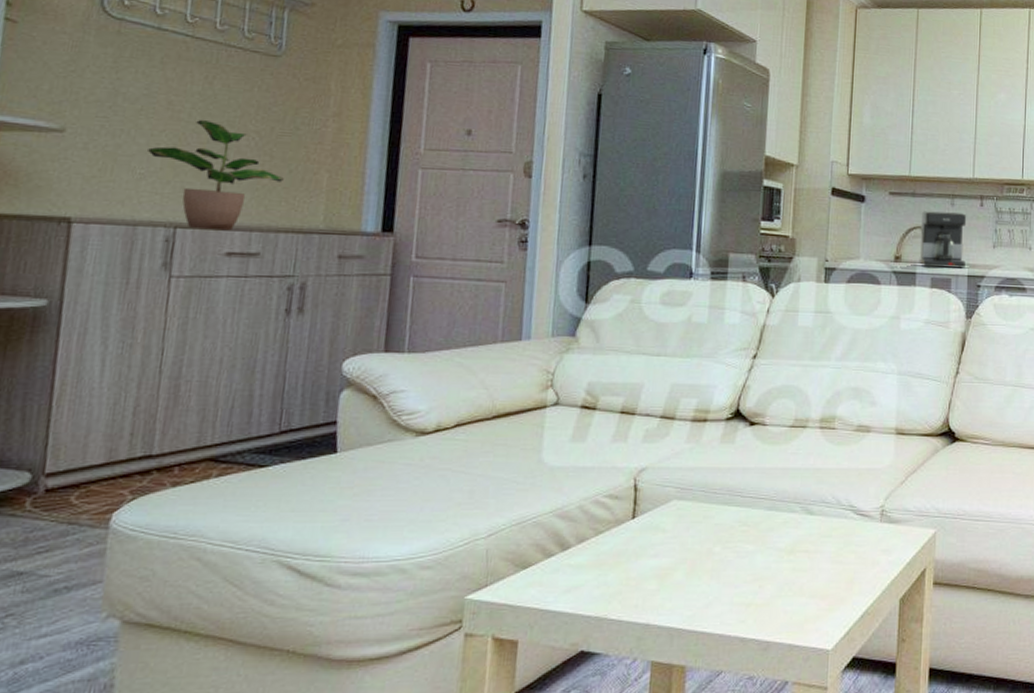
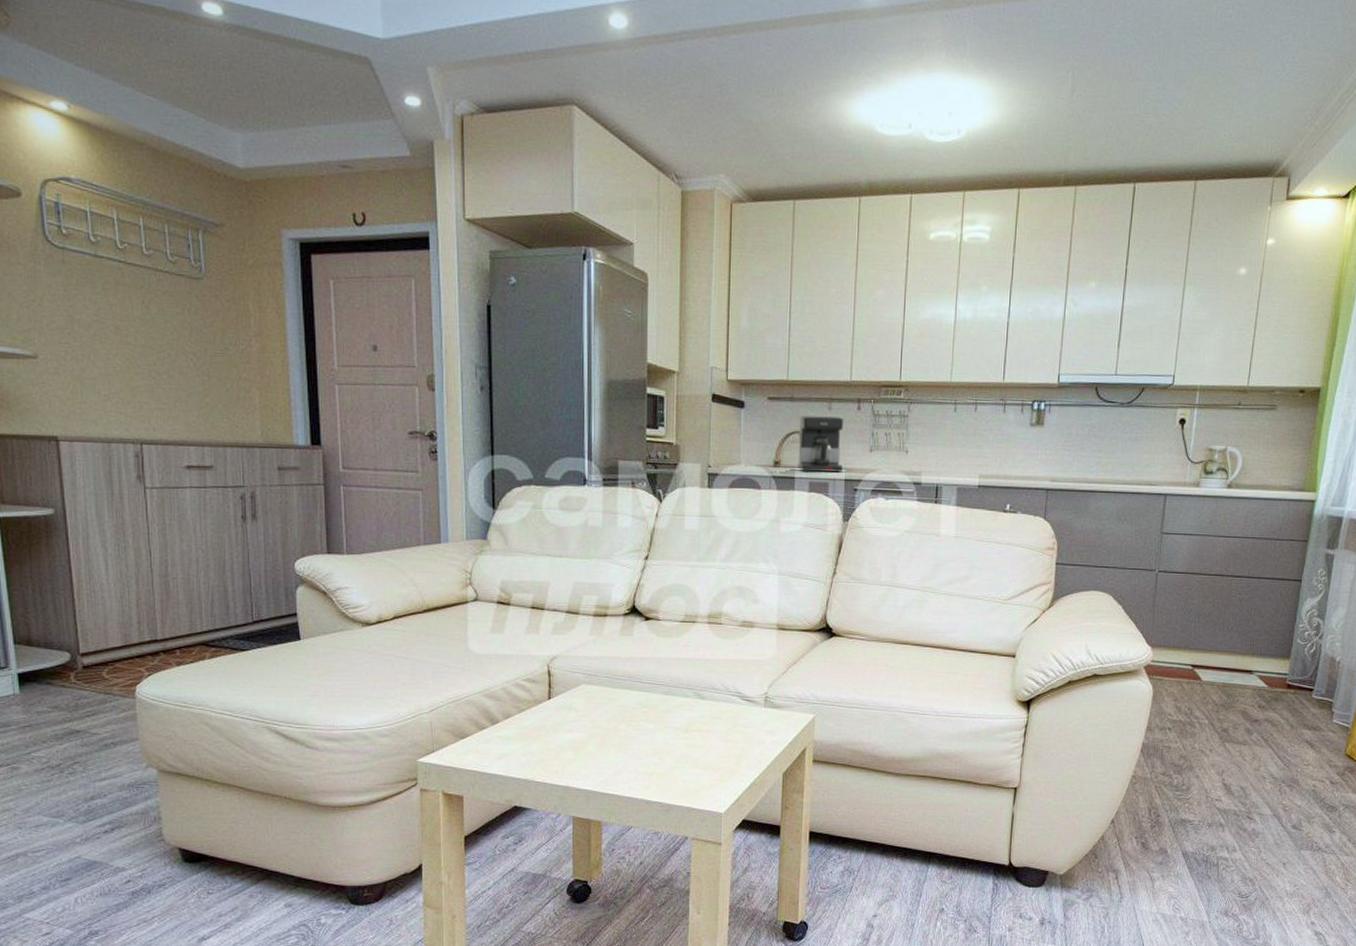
potted plant: present [148,119,284,231] -> none [107,342,222,446]

